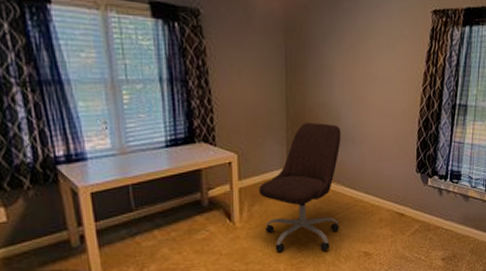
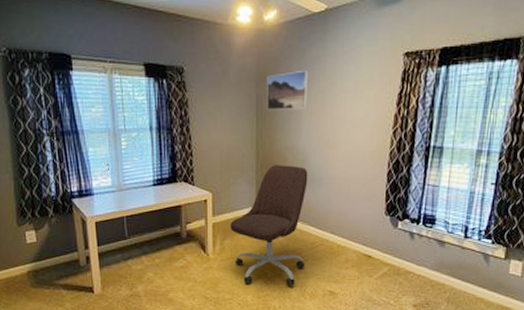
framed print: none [296,21,340,64] -> present [267,69,308,110]

